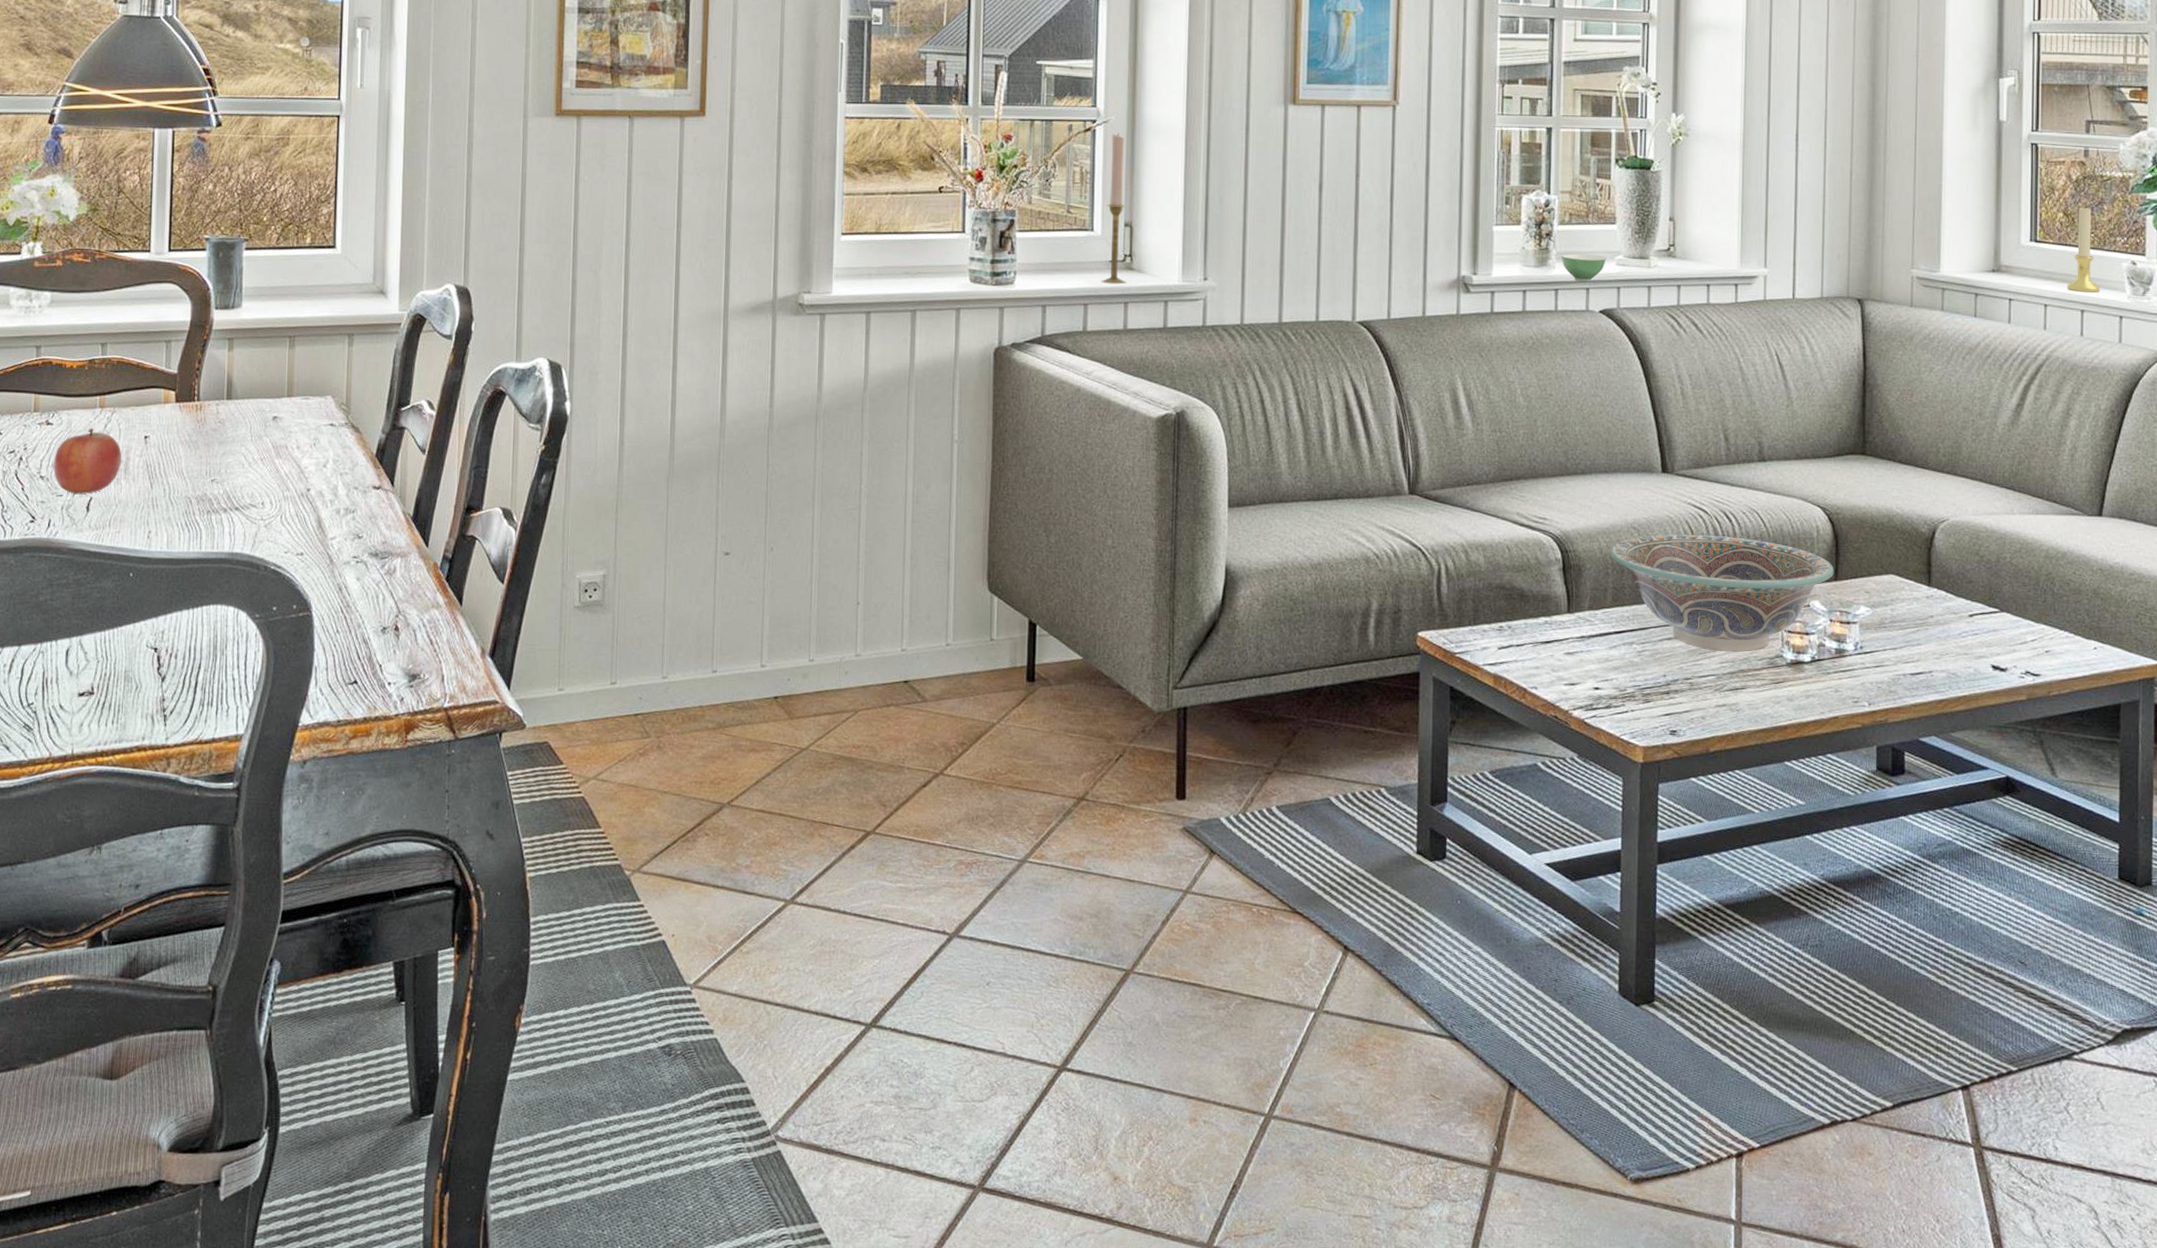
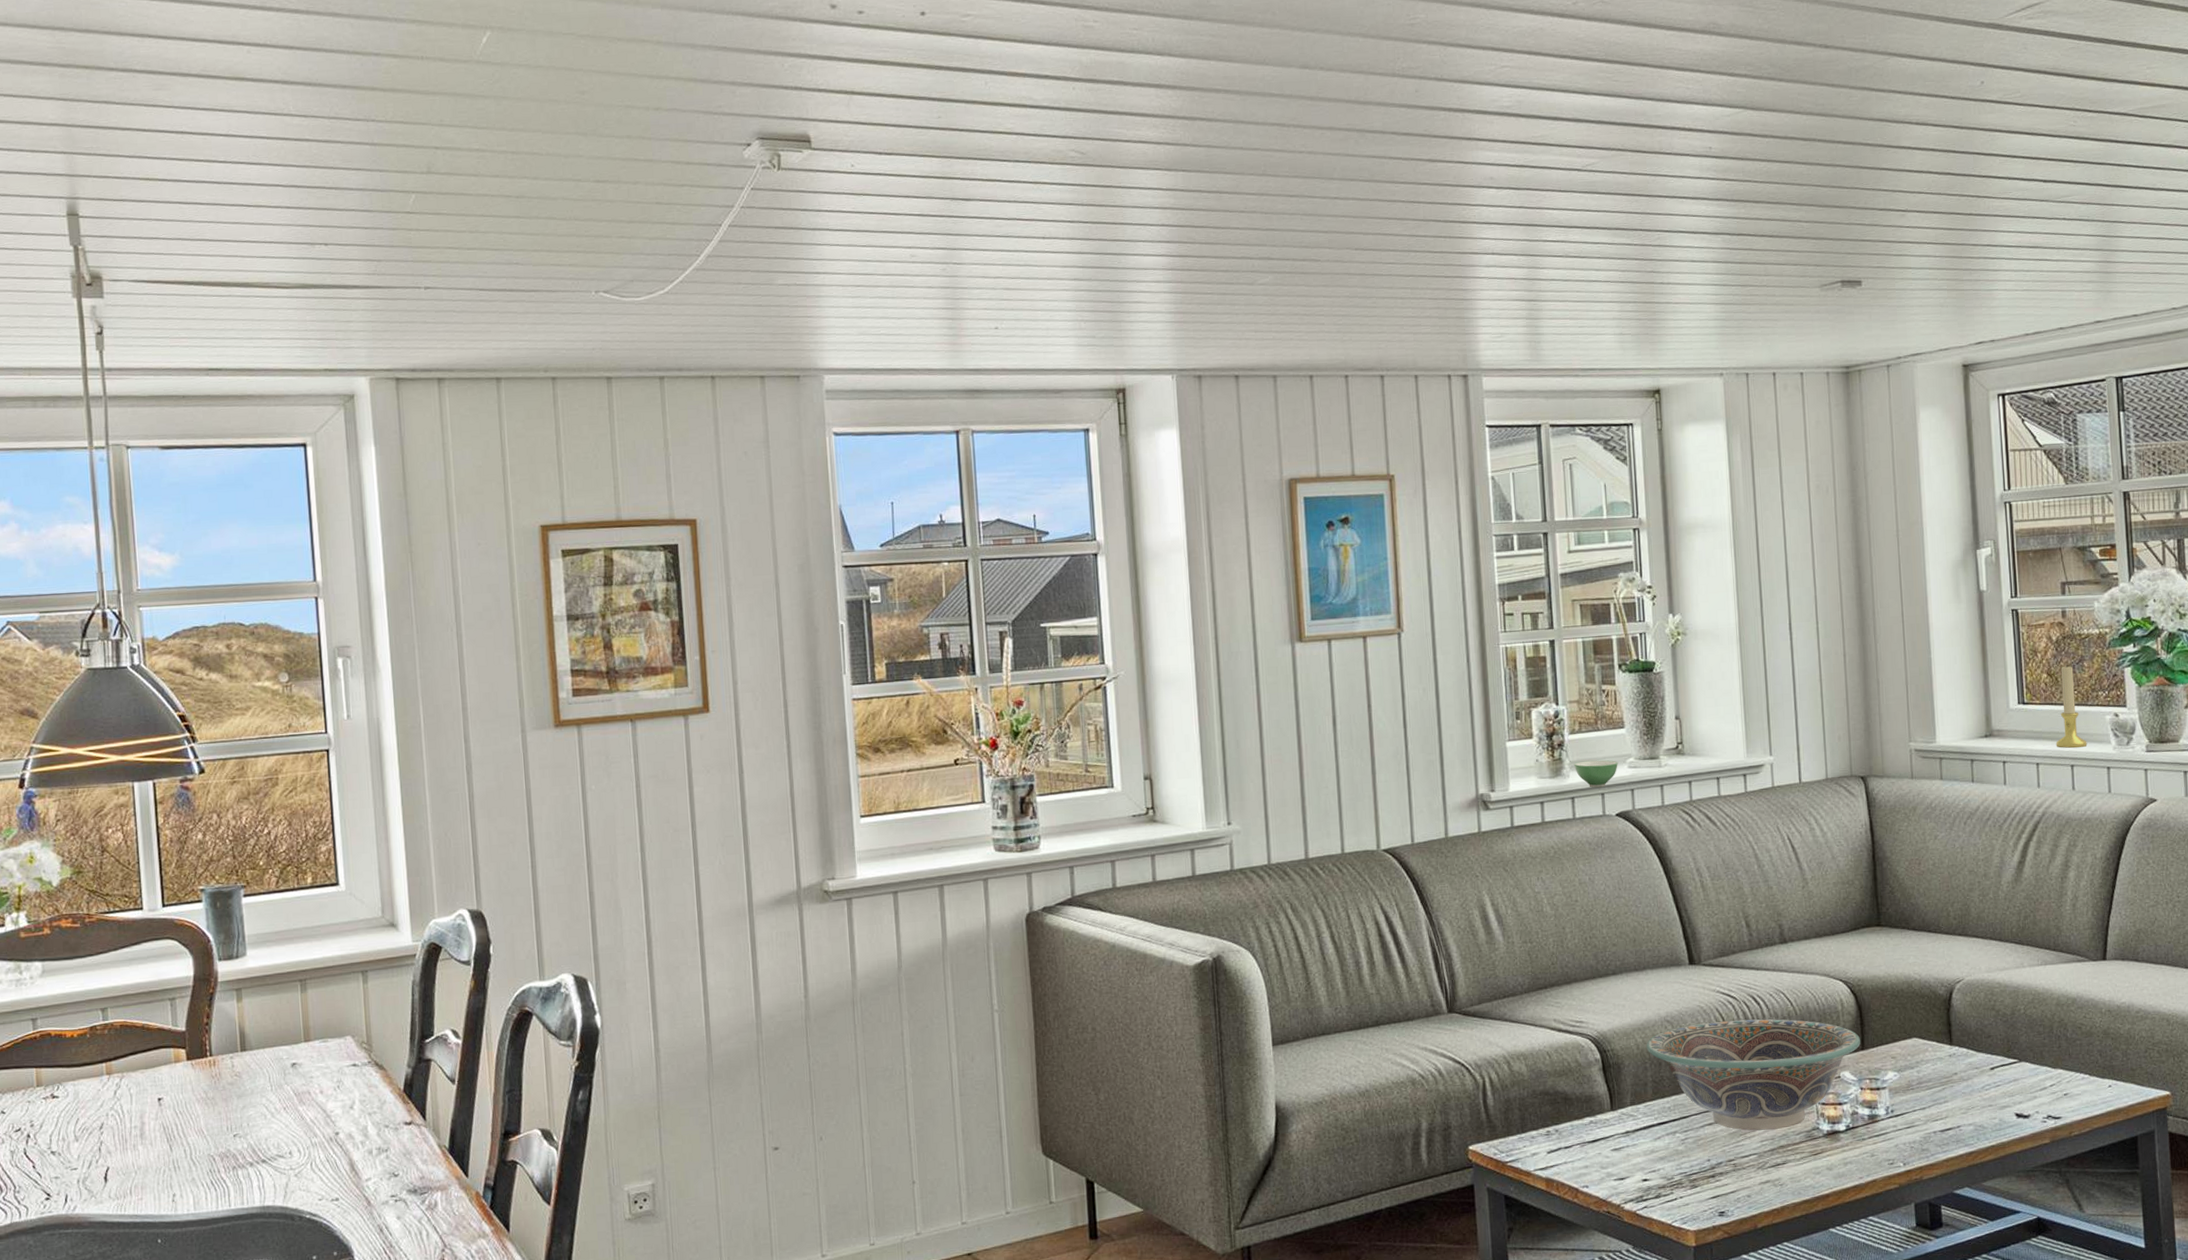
fruit: present [53,428,122,494] -> none [63,1096,137,1165]
candlestick: present [1101,133,1127,285] -> none [1123,687,1152,839]

